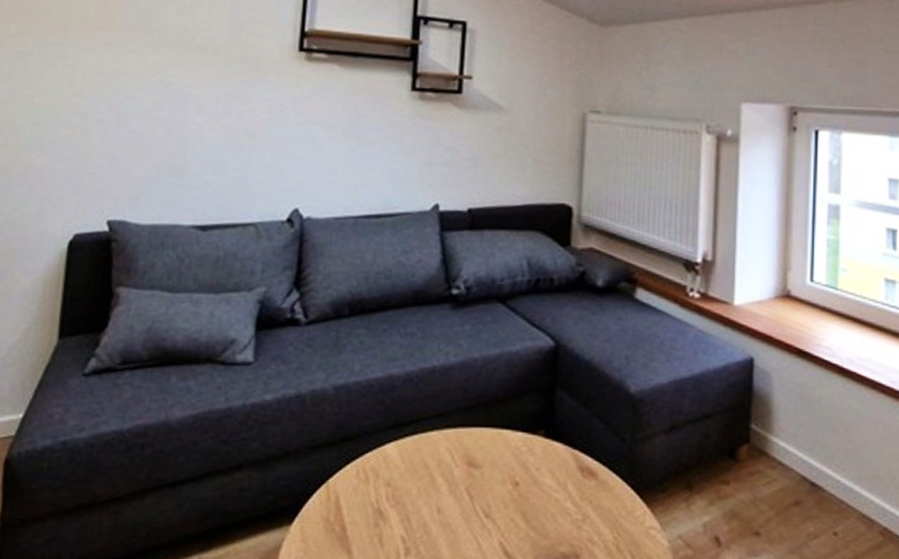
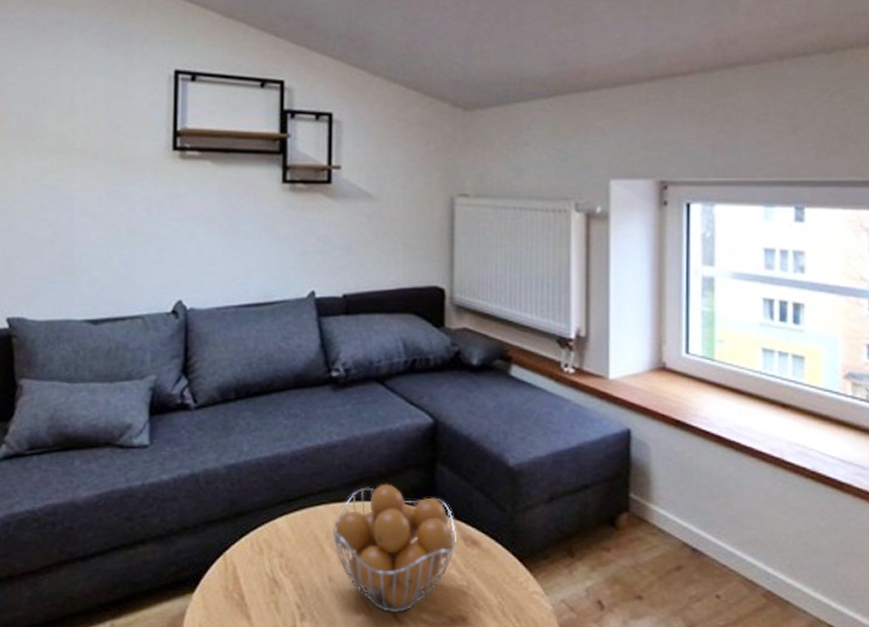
fruit basket: none [443,409,573,549] -> present [332,484,456,613]

